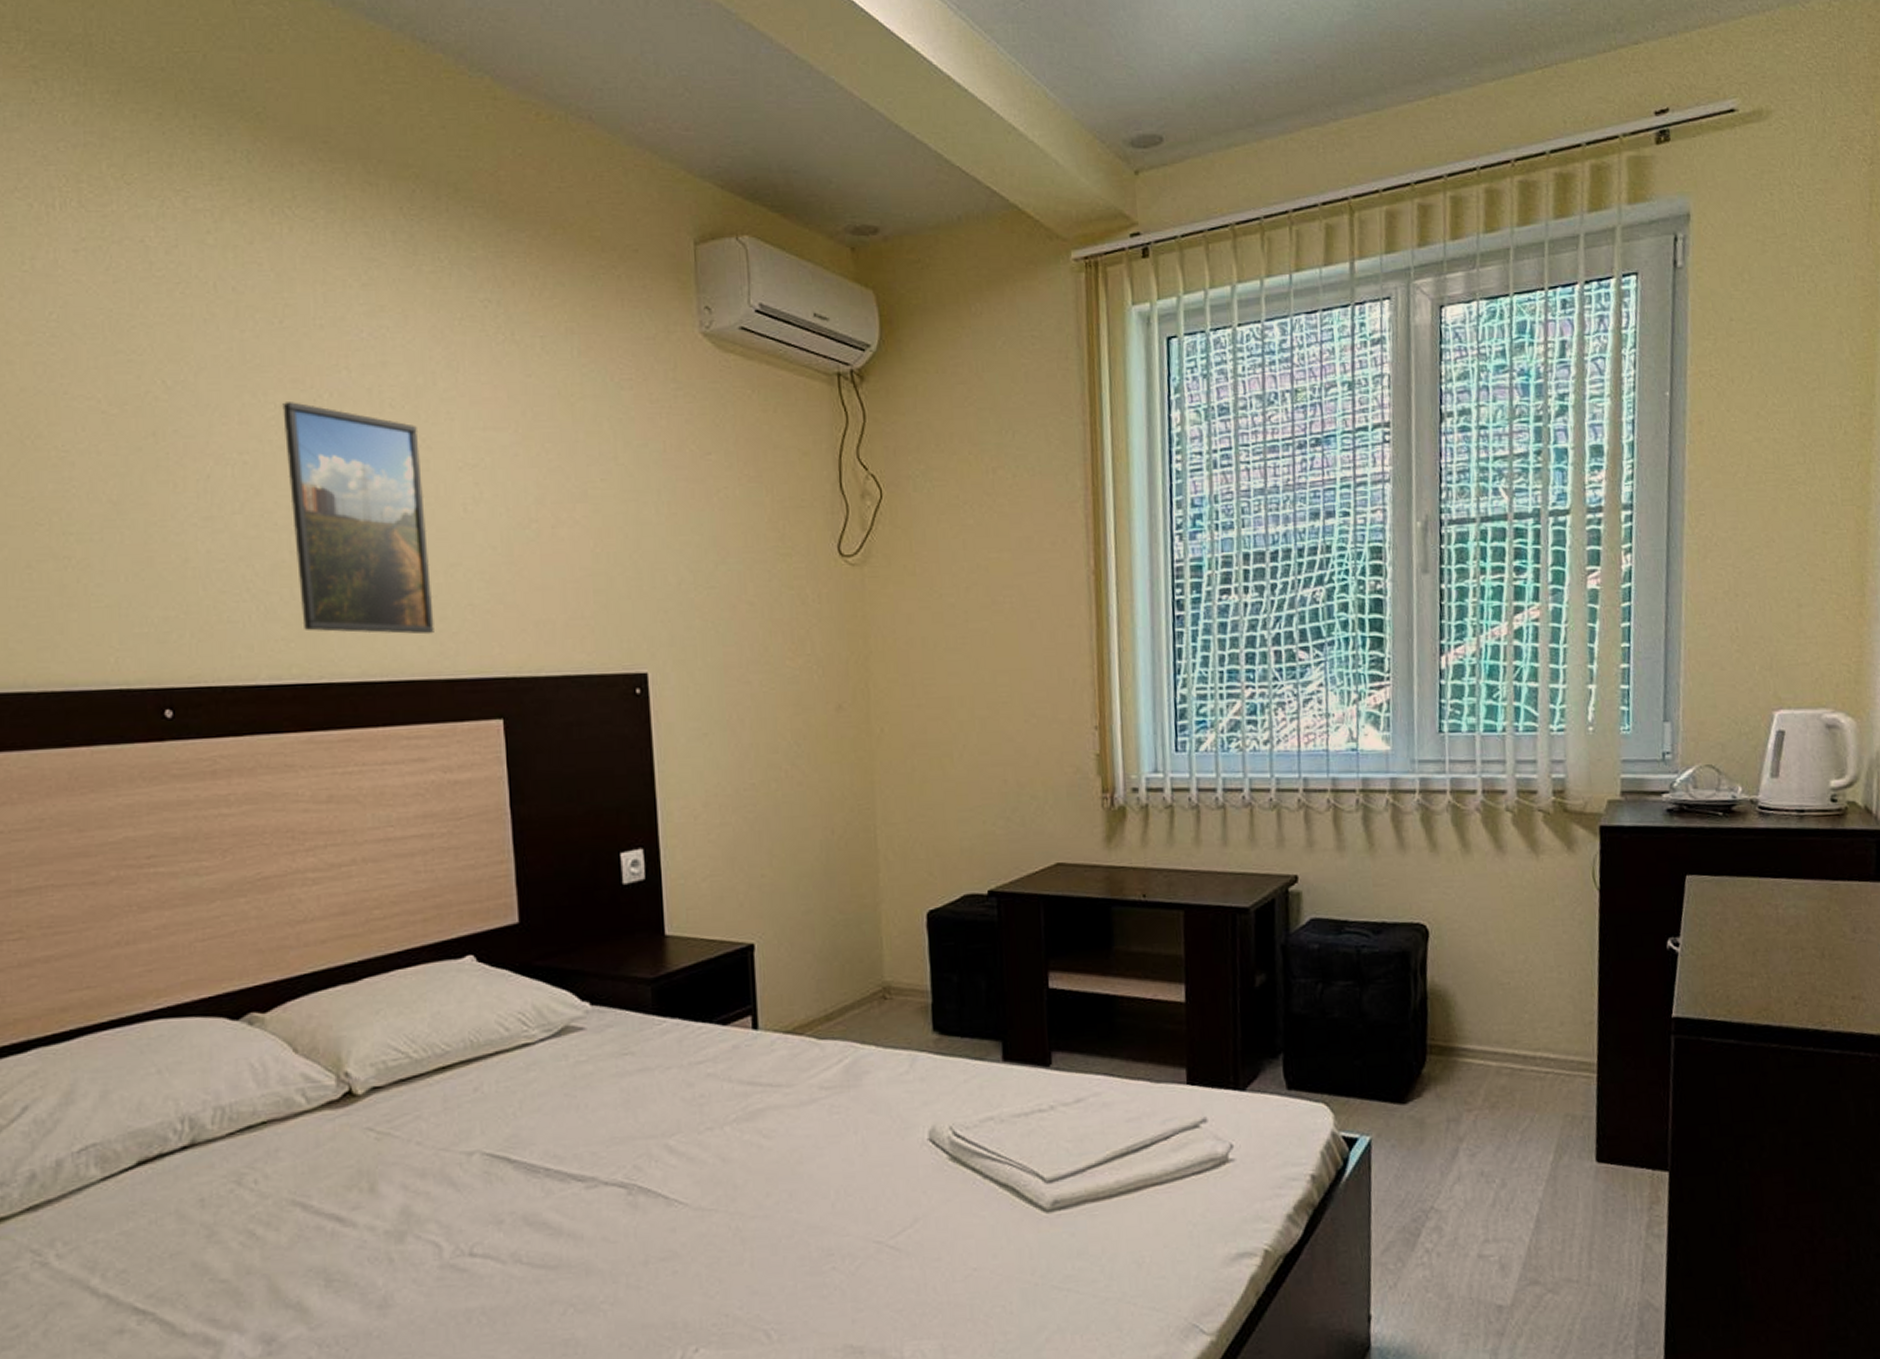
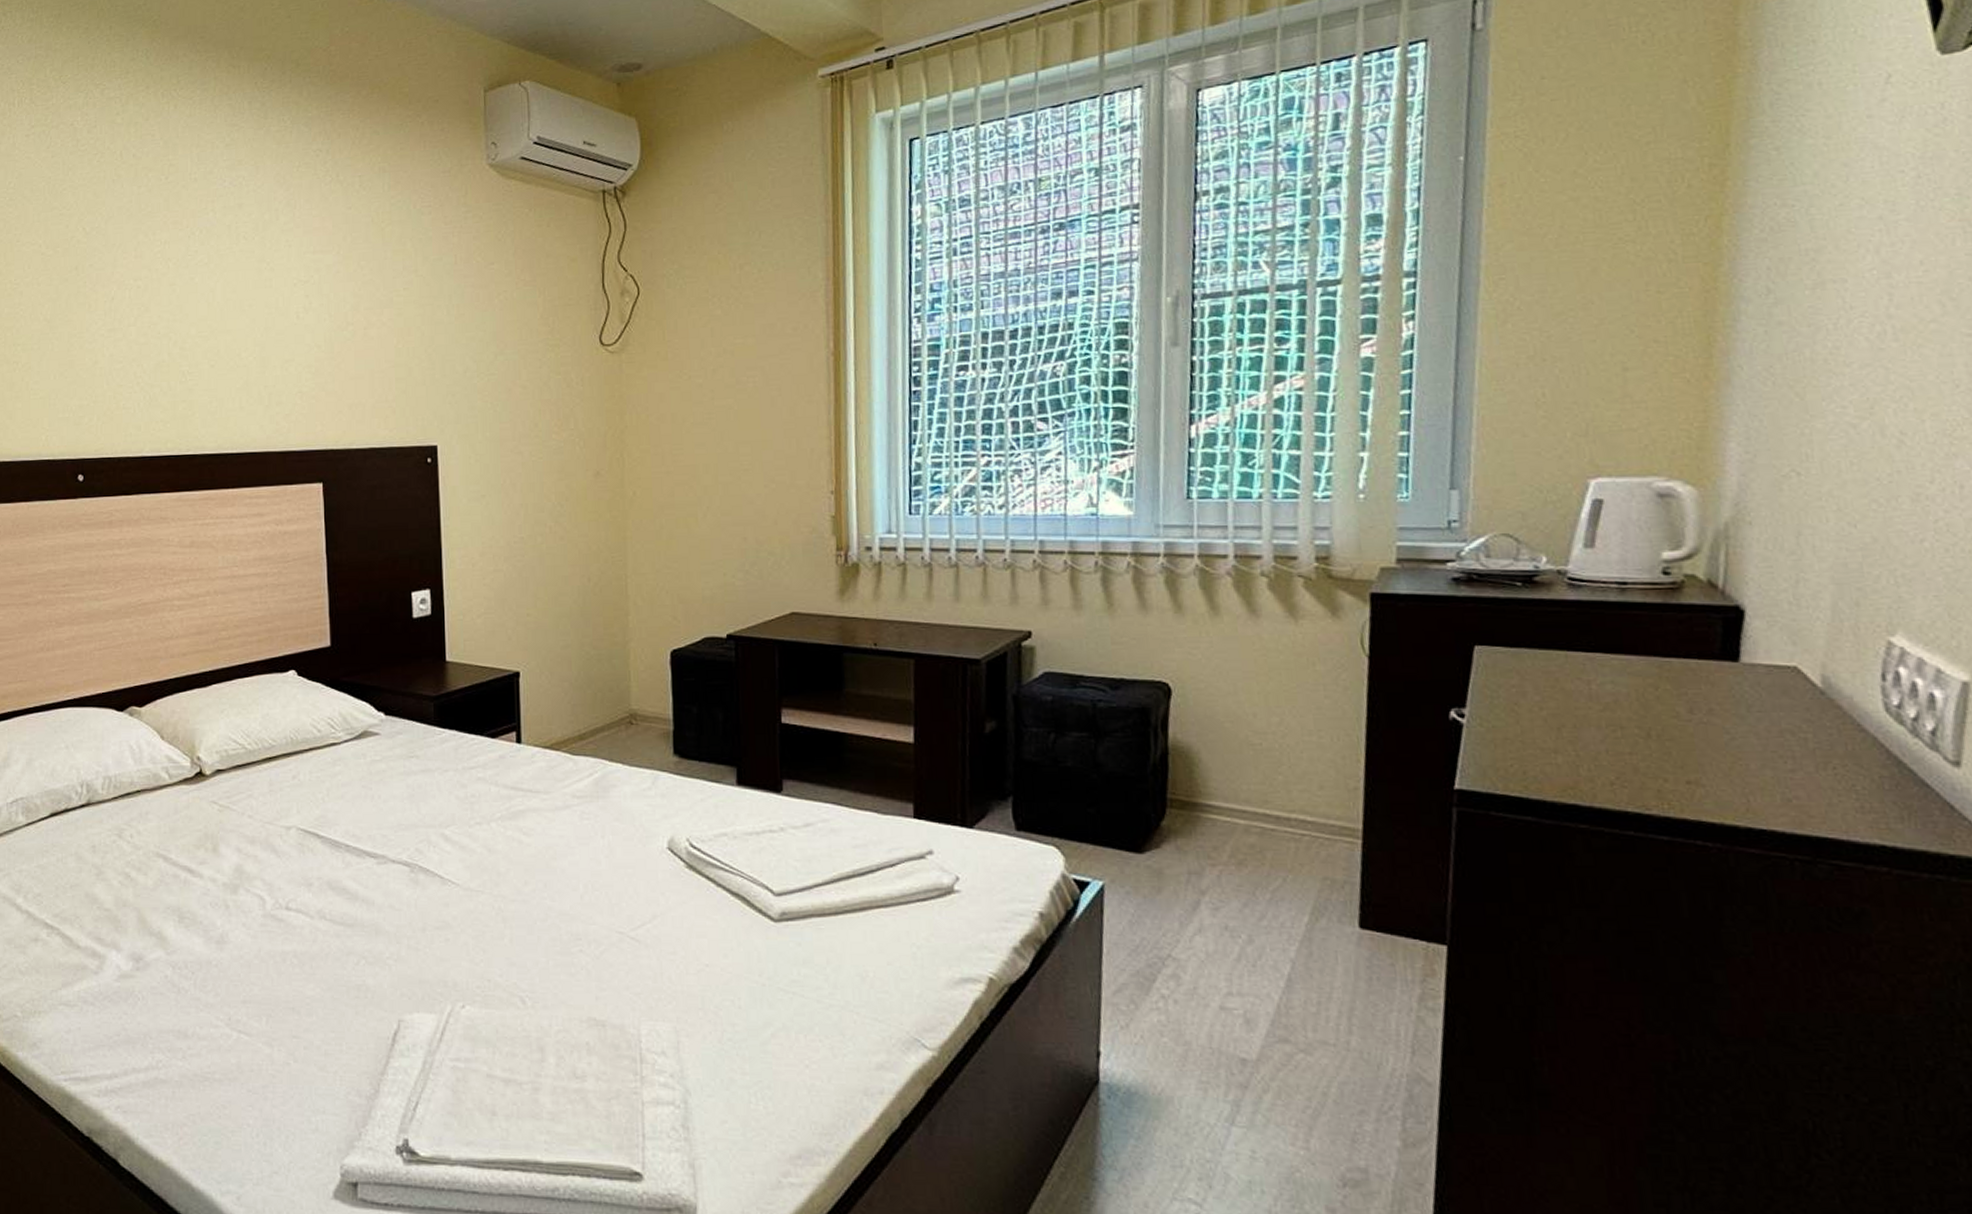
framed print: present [282,402,434,635] -> none [166,239,272,416]

